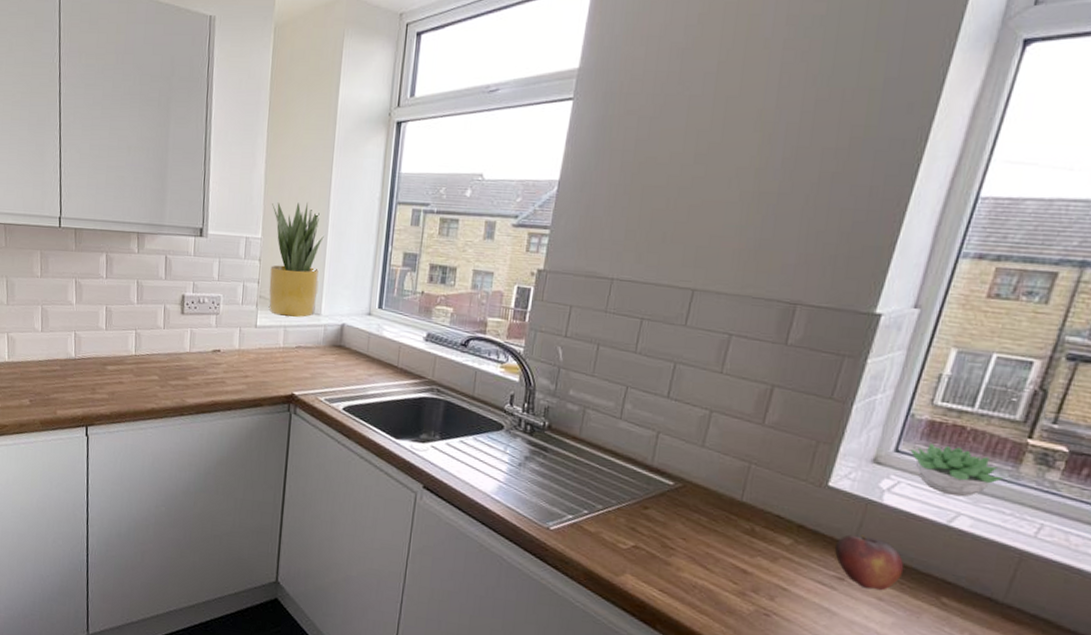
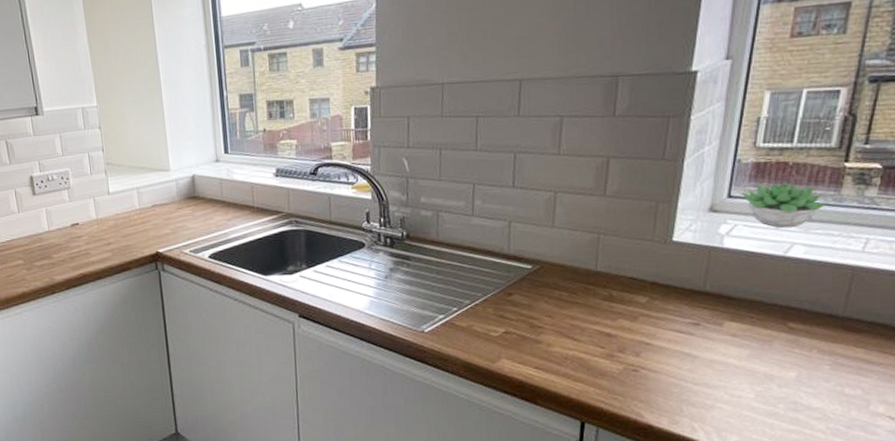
planter: present [269,202,324,317] -> none [101,63,163,178]
fruit: present [835,533,904,591] -> none [688,279,751,329]

